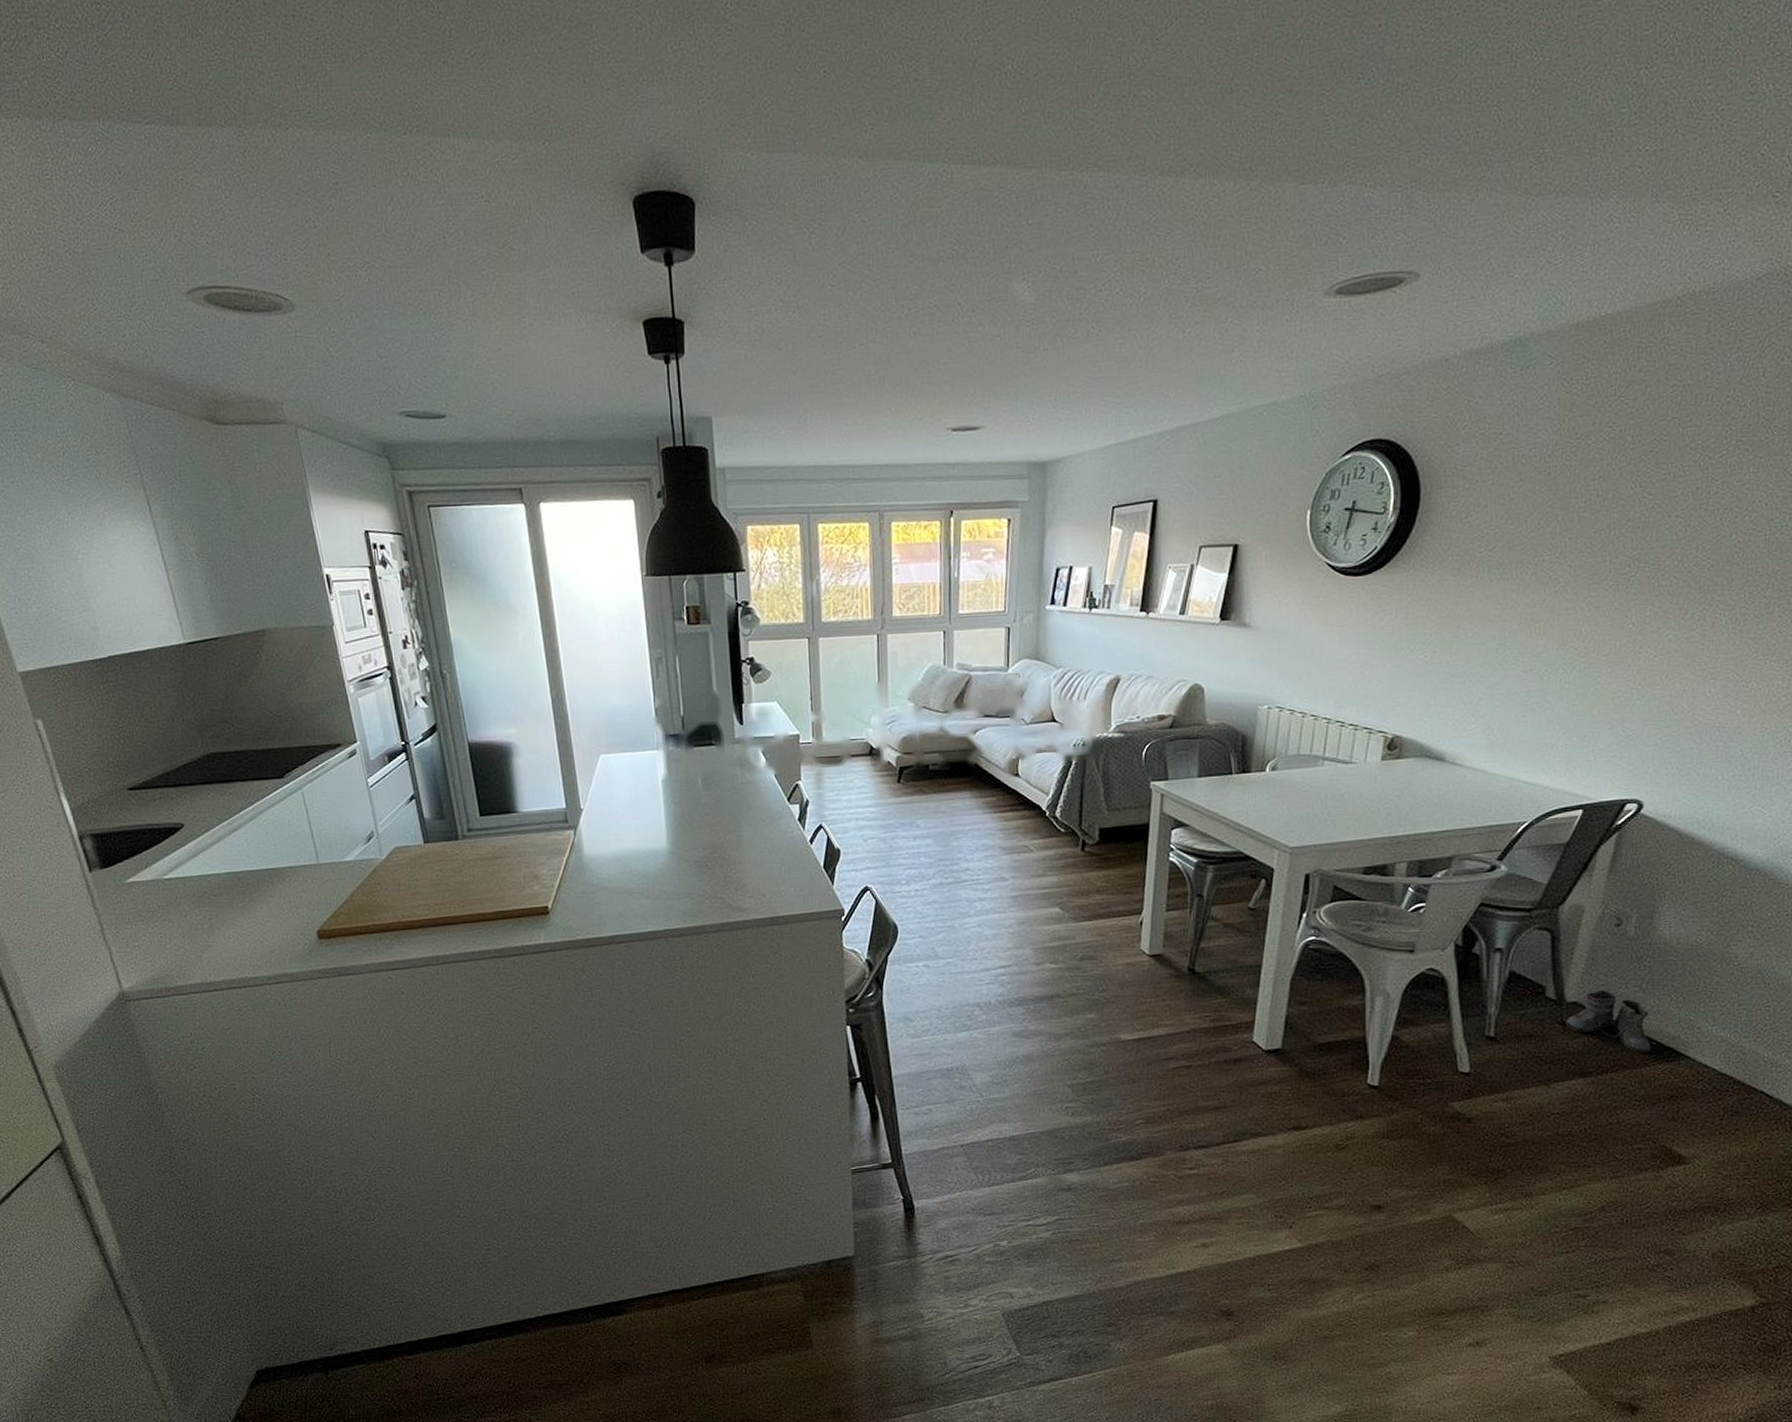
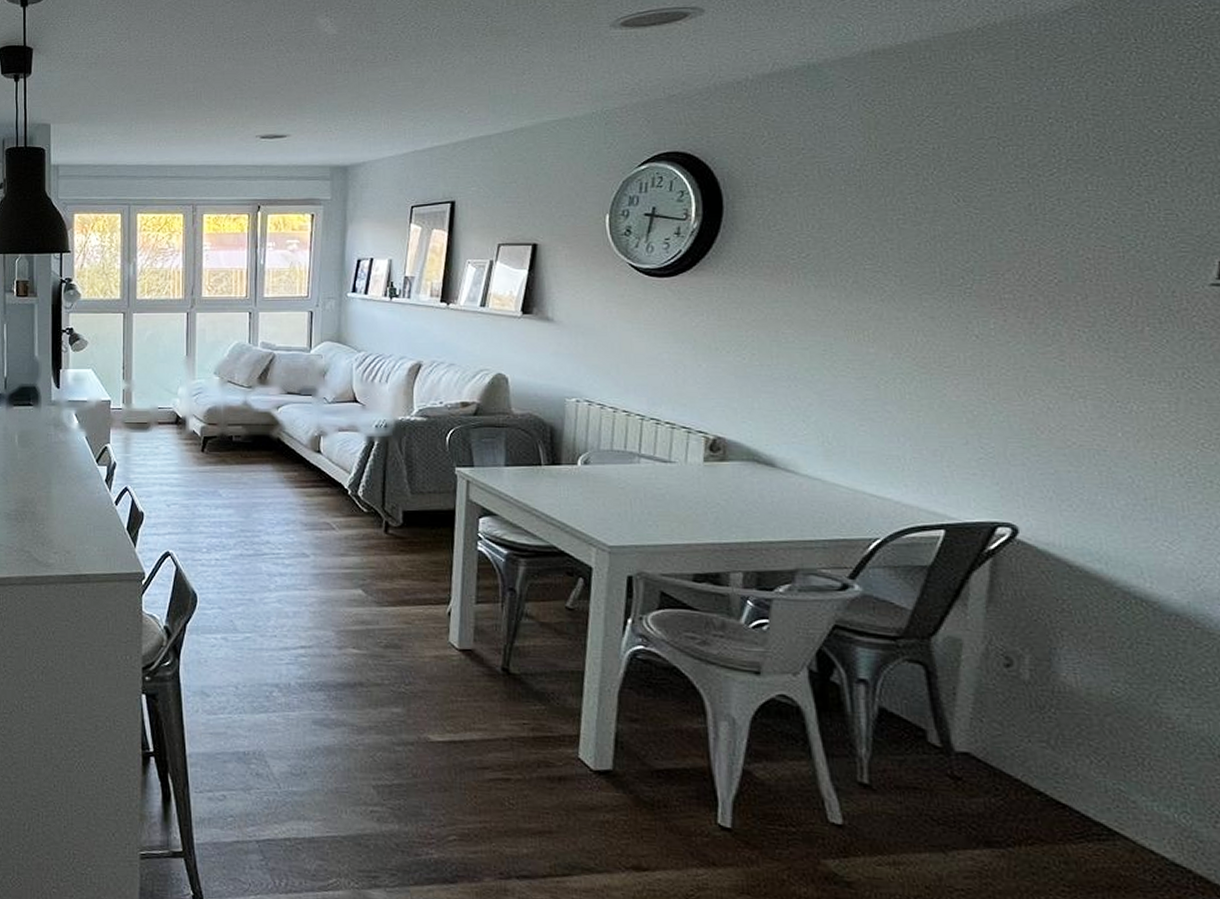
boots: present [1566,989,1652,1053] -> none [957,740,1075,826]

